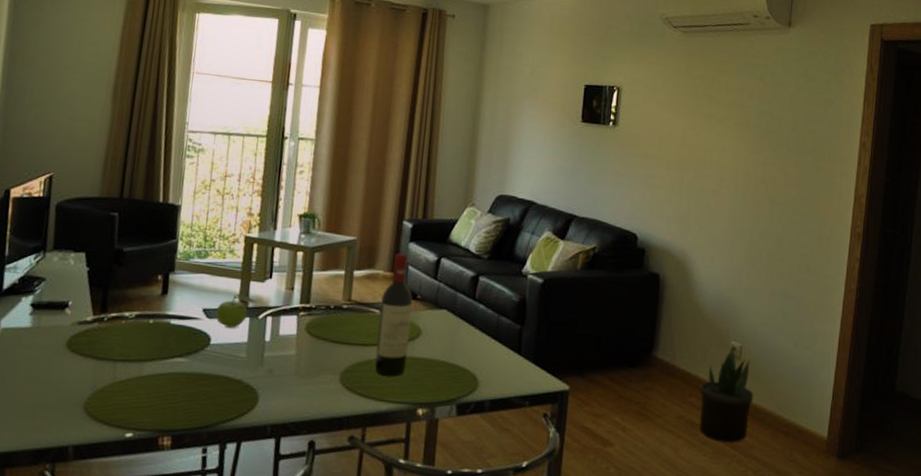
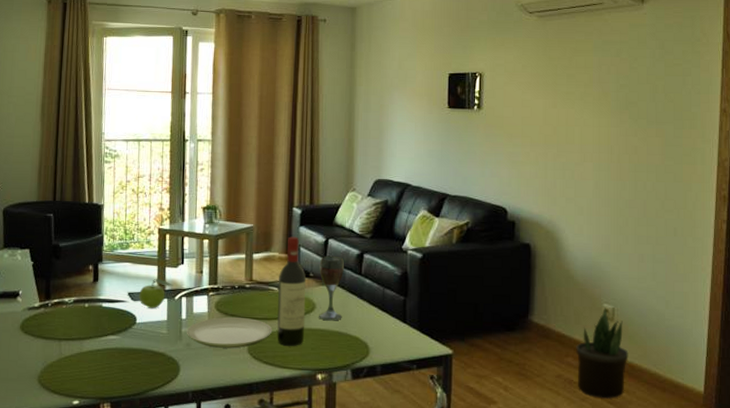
plate: none [269,340,371,377] -> present [186,316,273,348]
cup: none [424,276,457,350] -> present [319,255,344,321]

